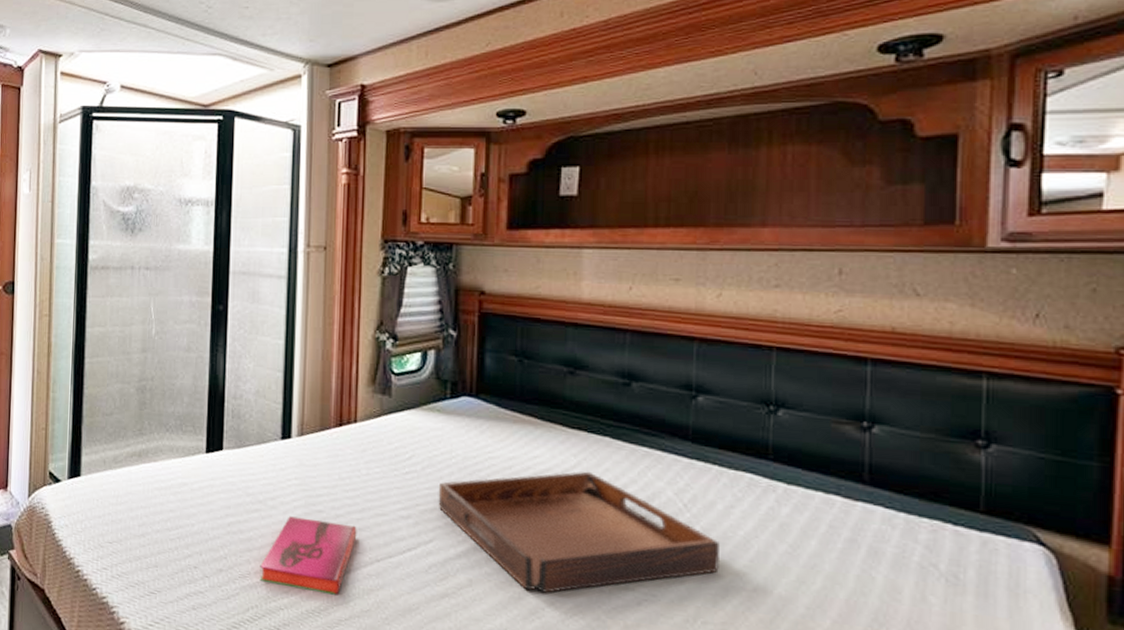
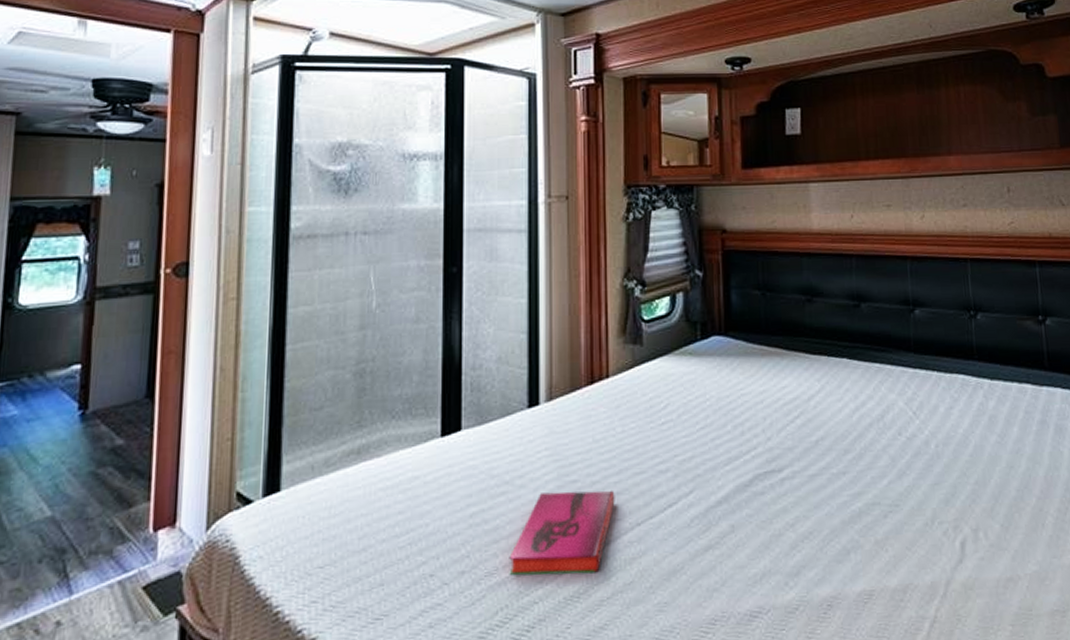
serving tray: present [438,471,721,593] -> none [695,394,948,525]

